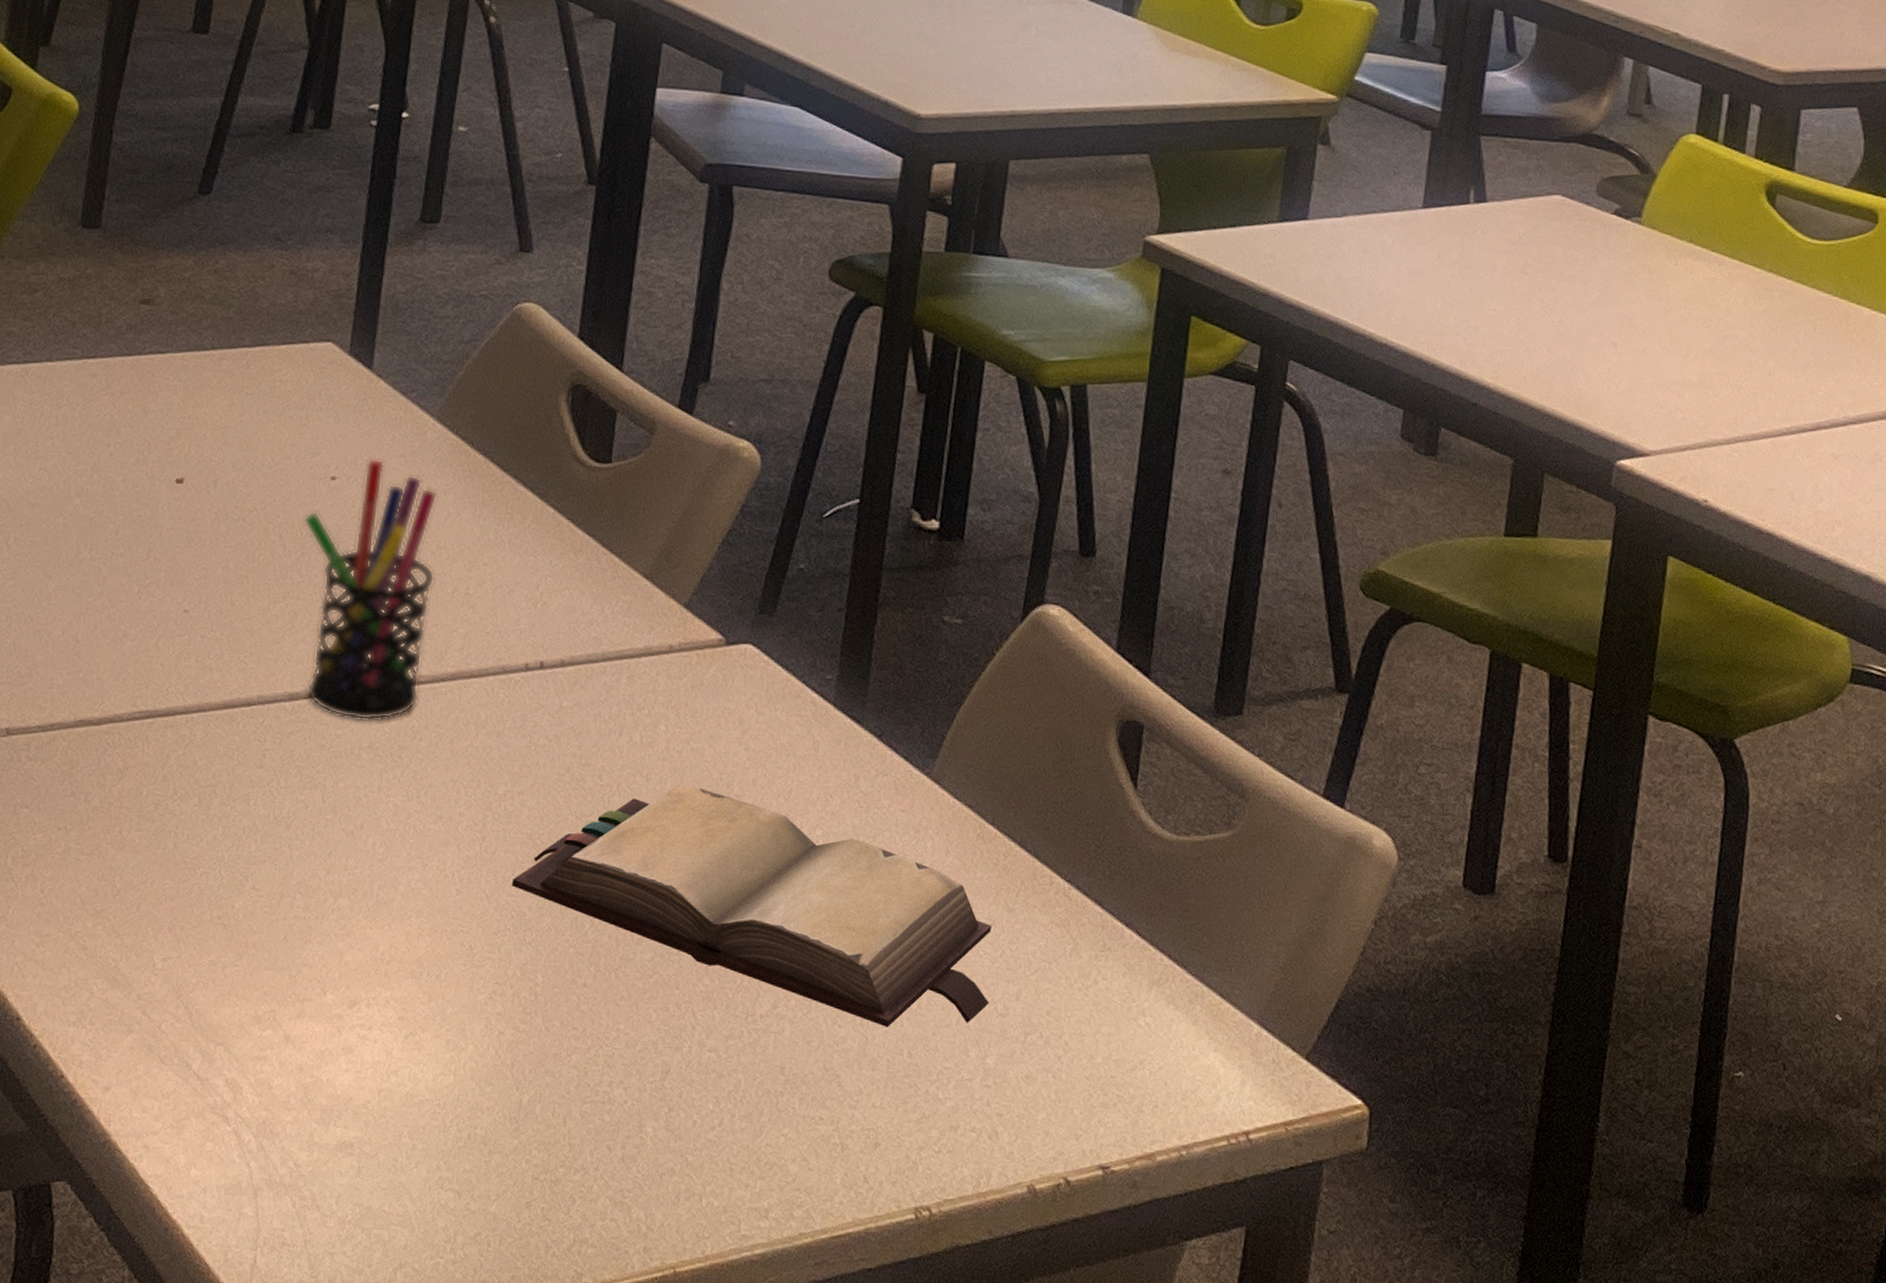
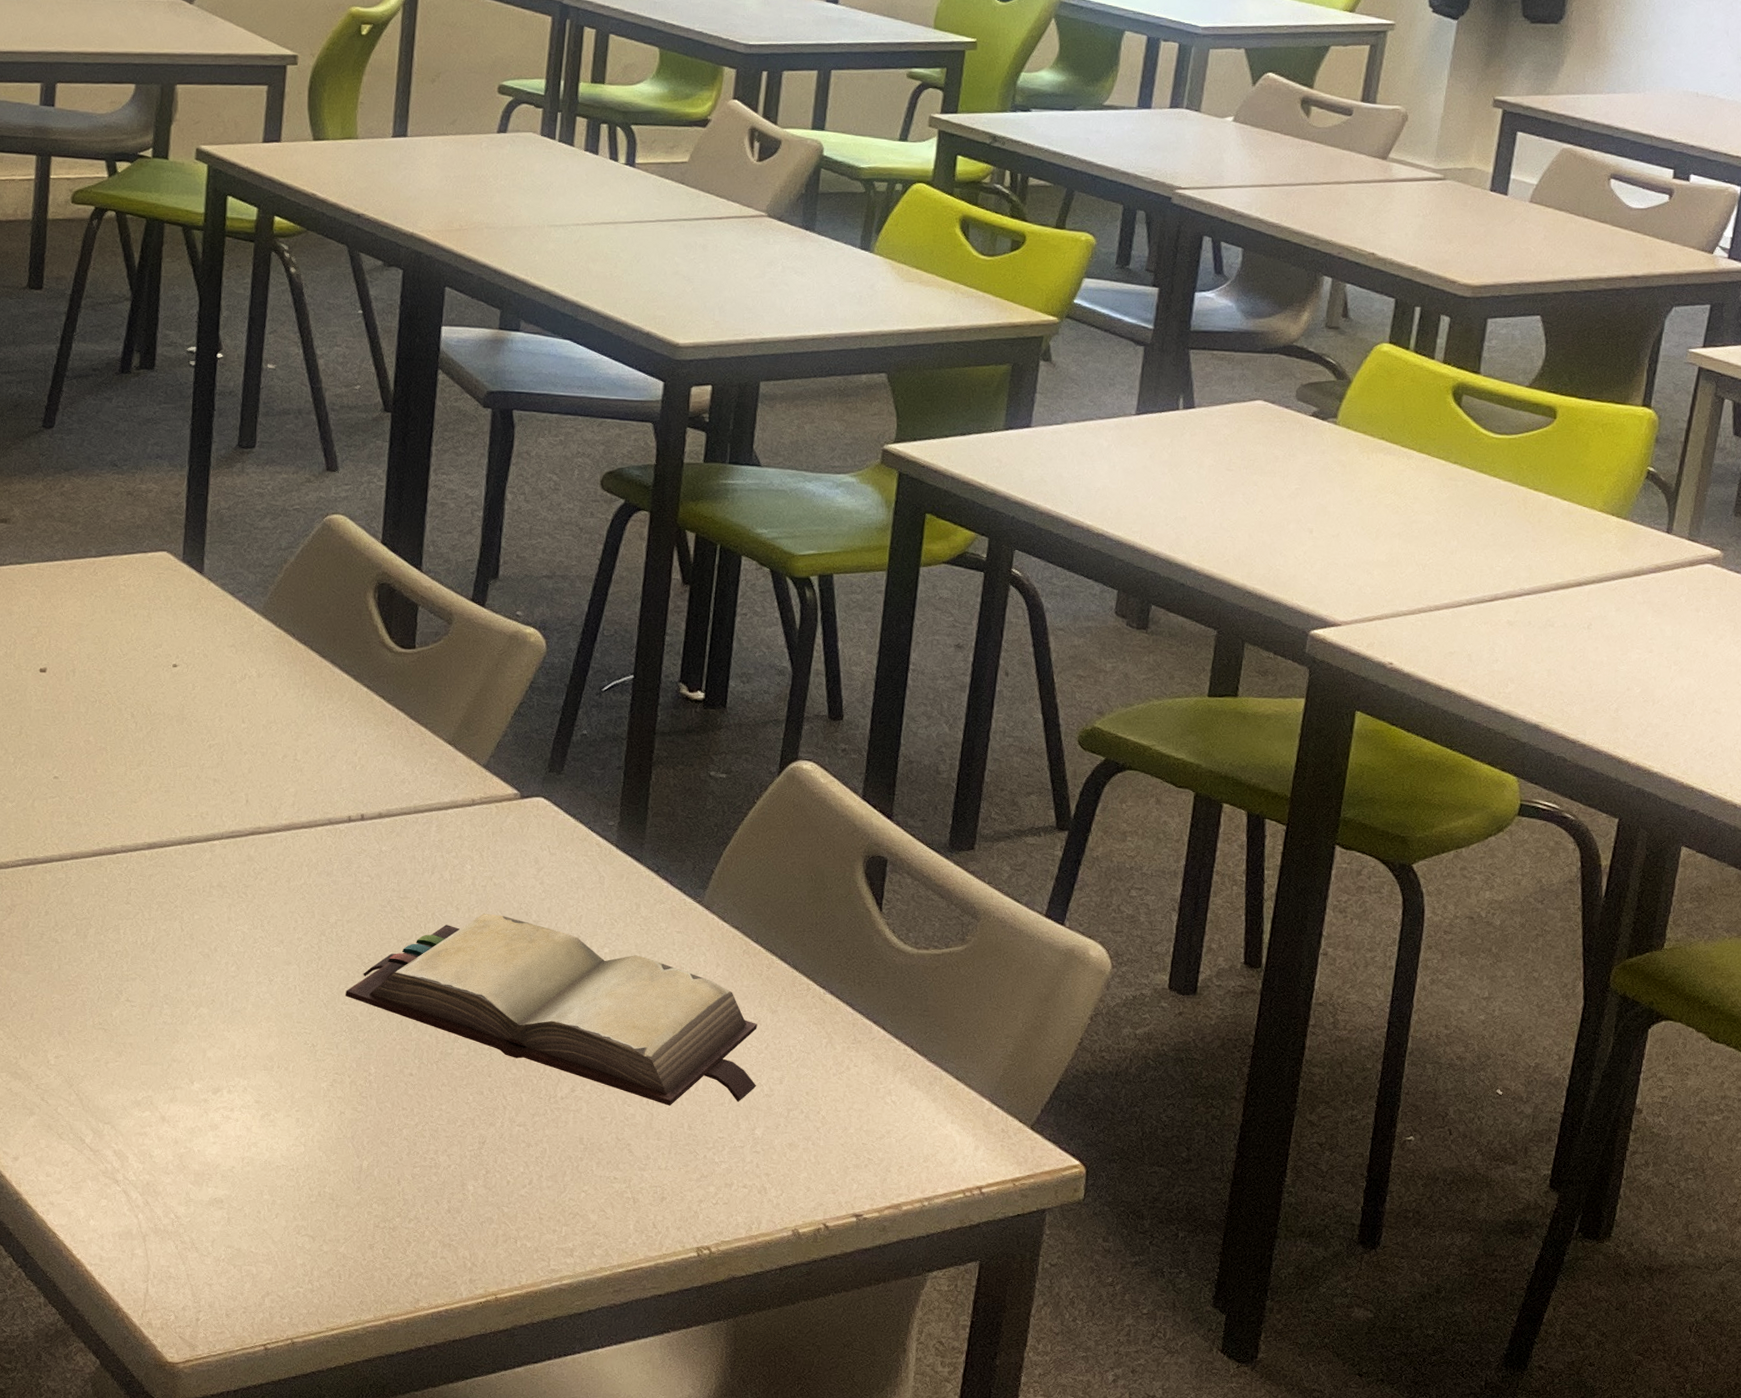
pen holder: present [303,458,438,721] -> none [151,648,267,865]

